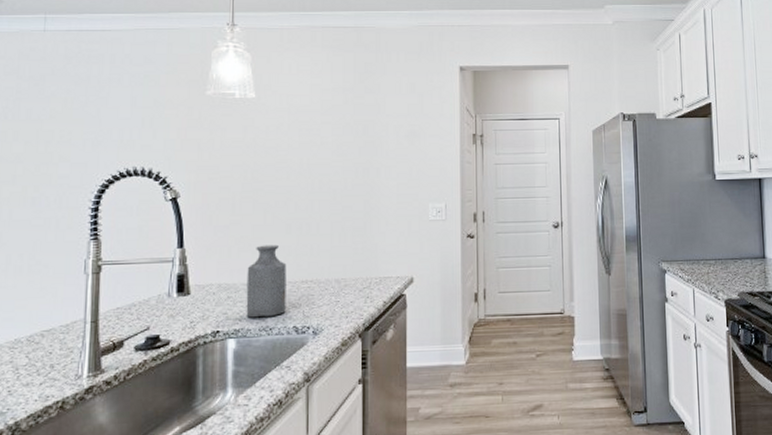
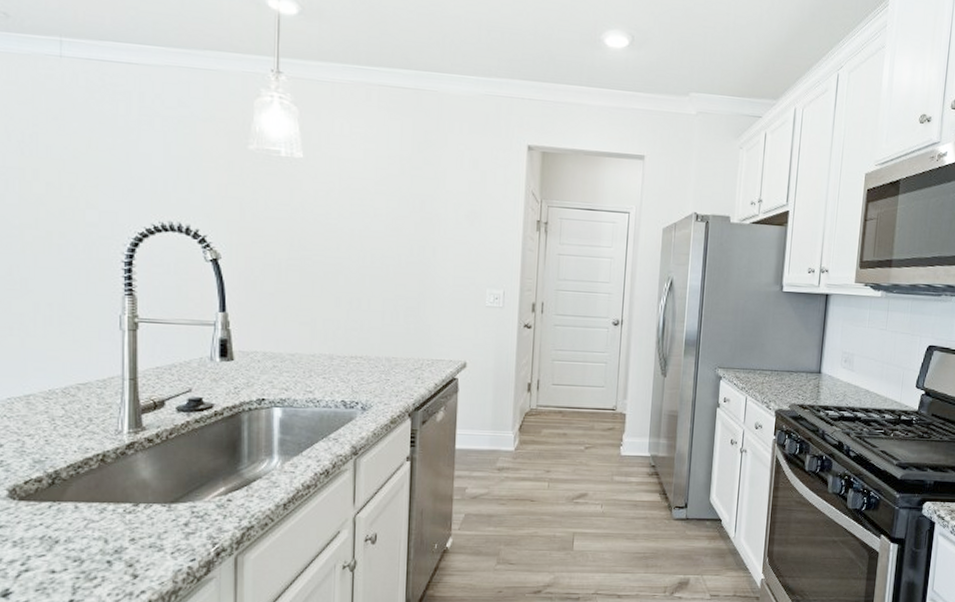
bottle: present [246,244,287,318] -> none [292,316,335,390]

